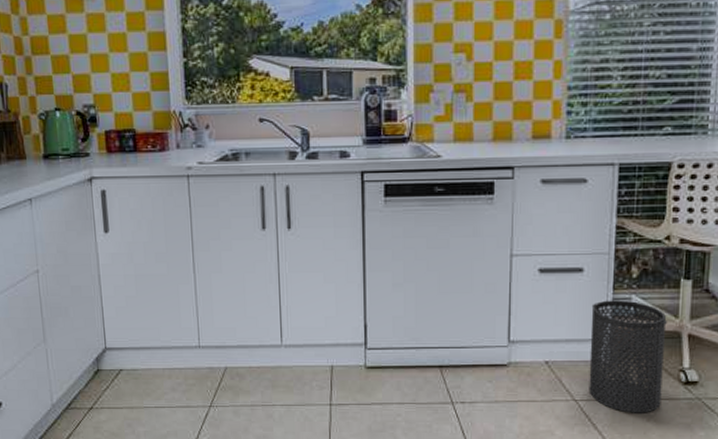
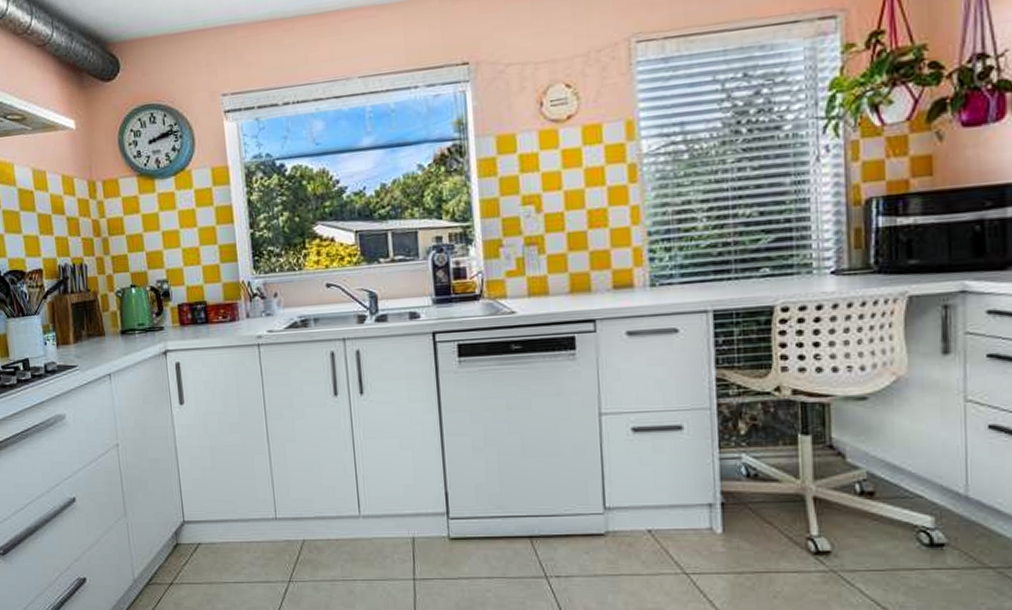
trash can: present [589,300,667,413] -> none [695,459,789,588]

